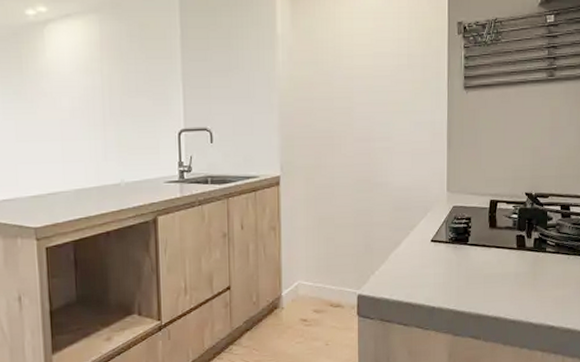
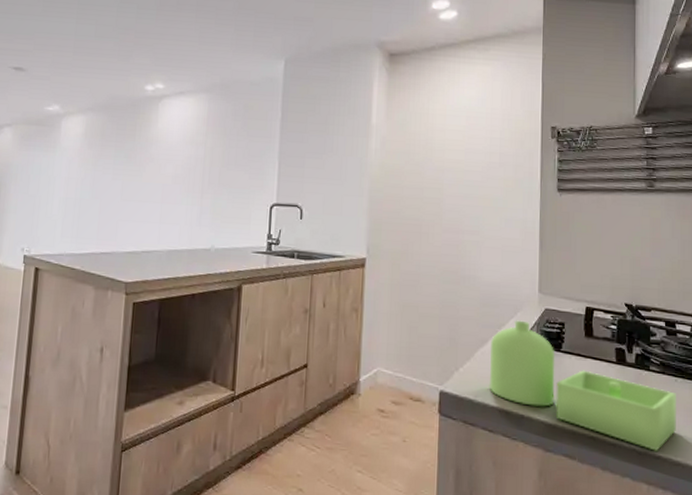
soap dispenser: none [402,220,568,322] -> present [489,320,676,451]

